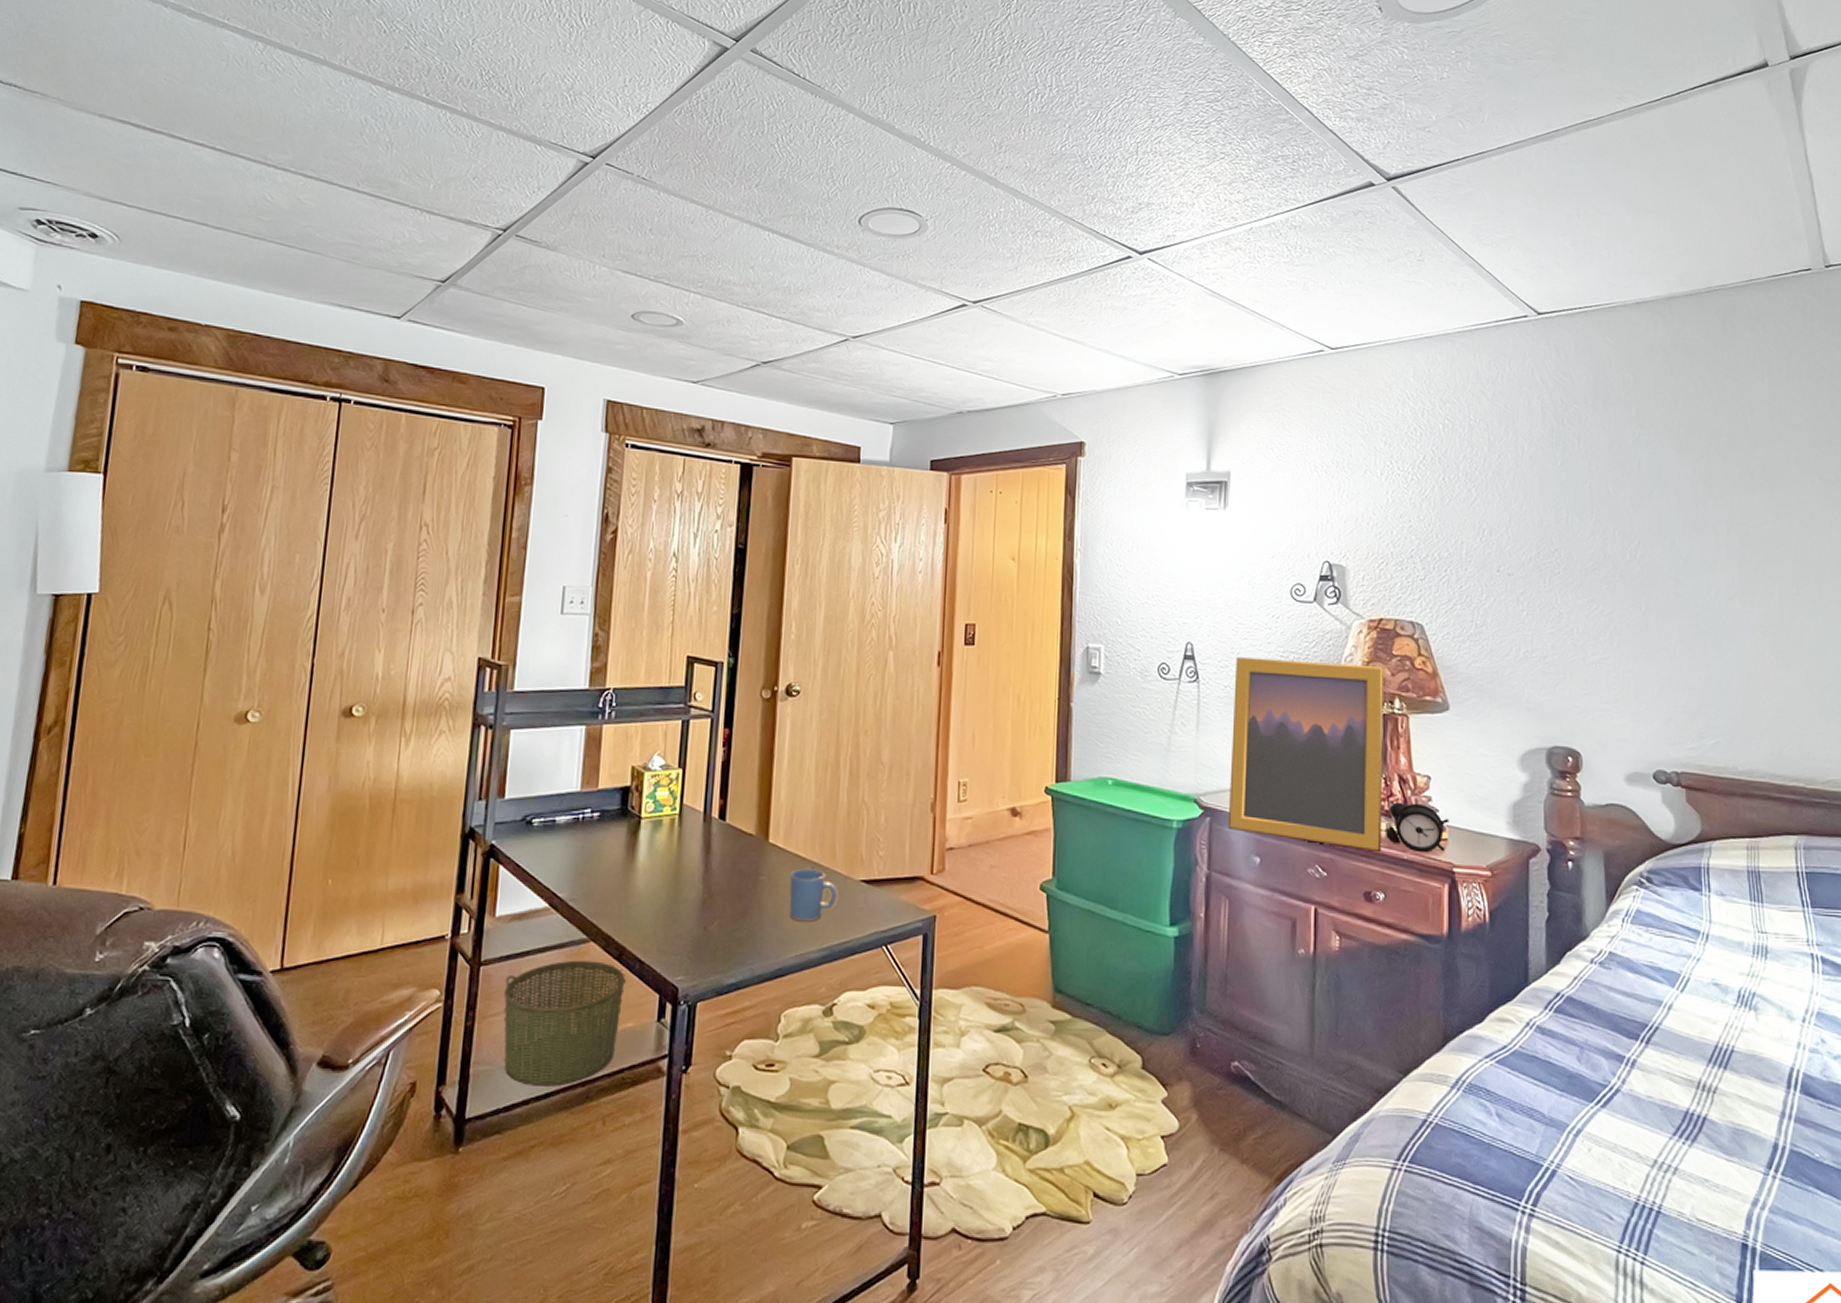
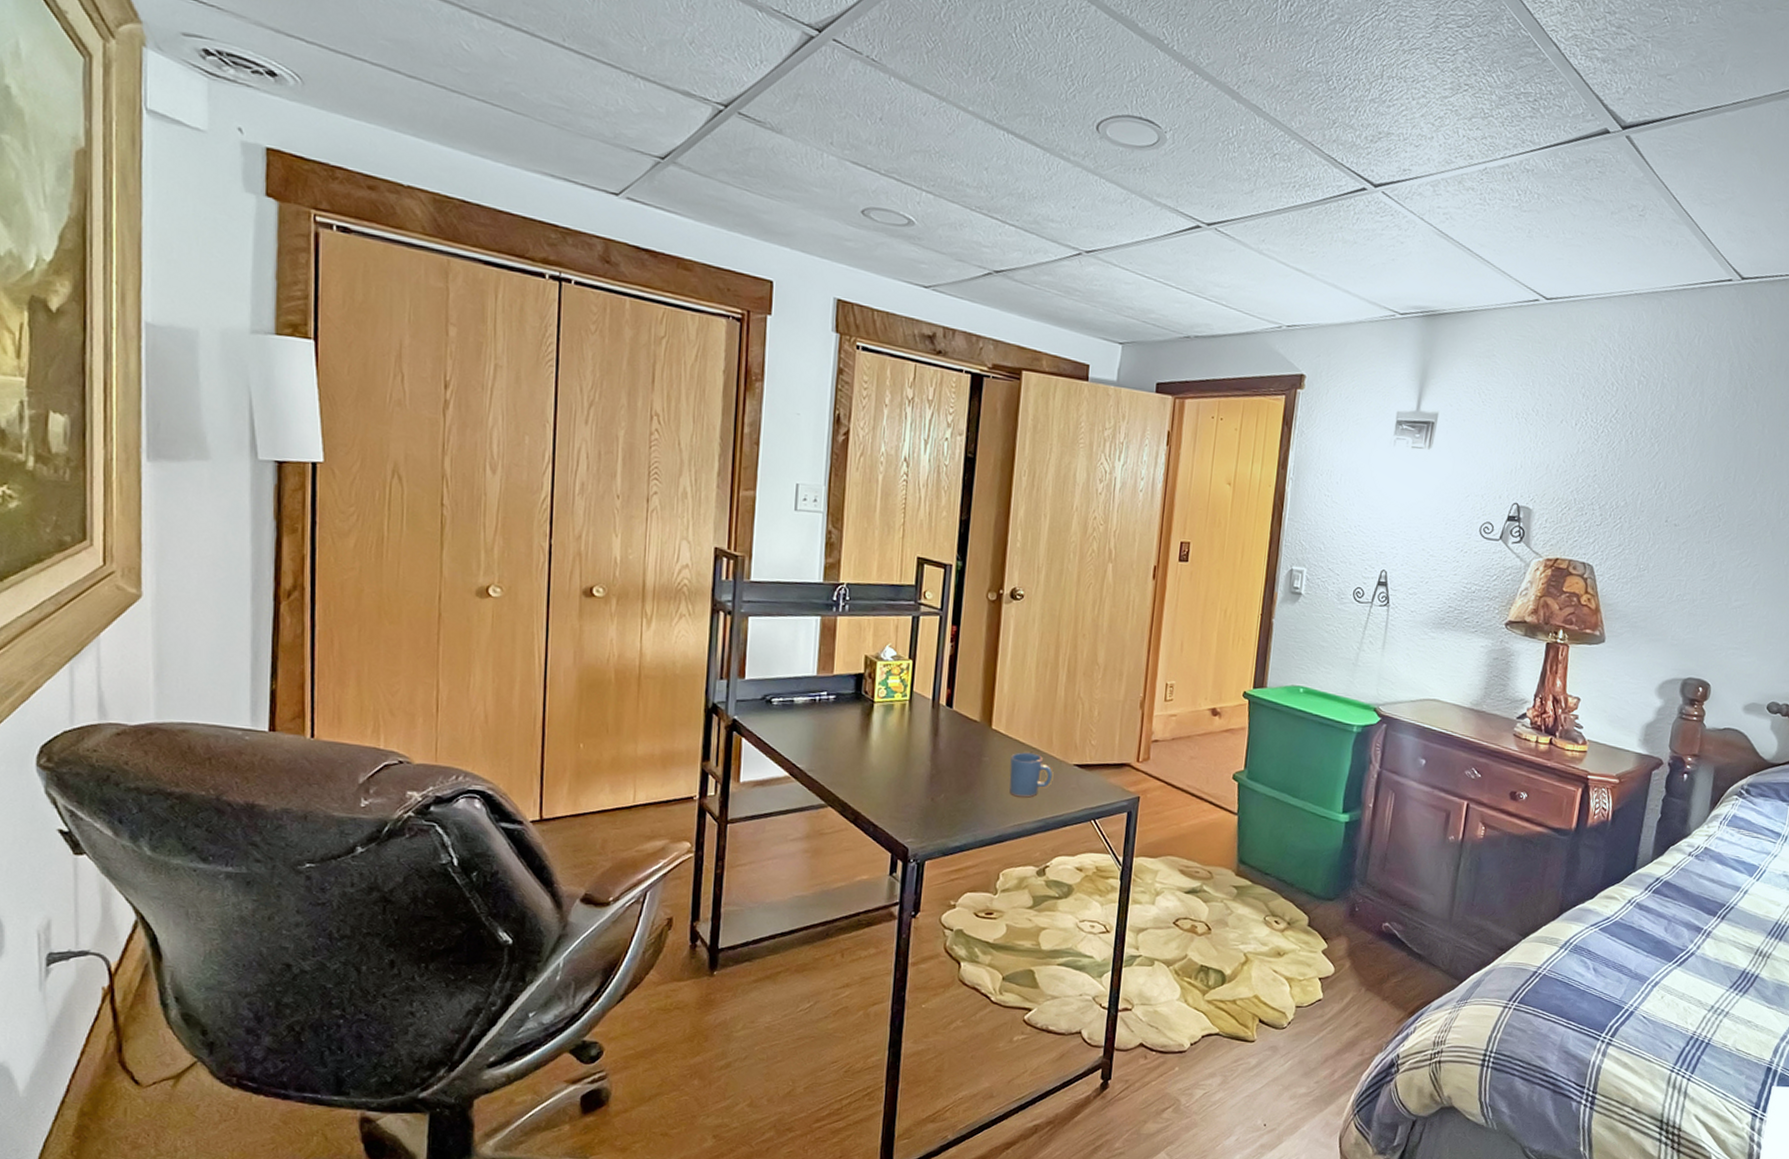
basket: present [503,960,626,1086] -> none [749,822,861,925]
picture frame: present [1228,657,1383,853] -> none [1400,586,1553,760]
alarm clock: present [1385,802,1449,853] -> none [1534,718,1591,762]

